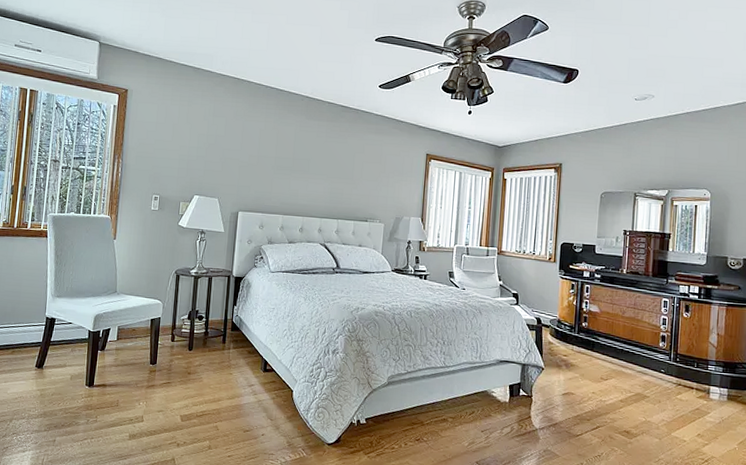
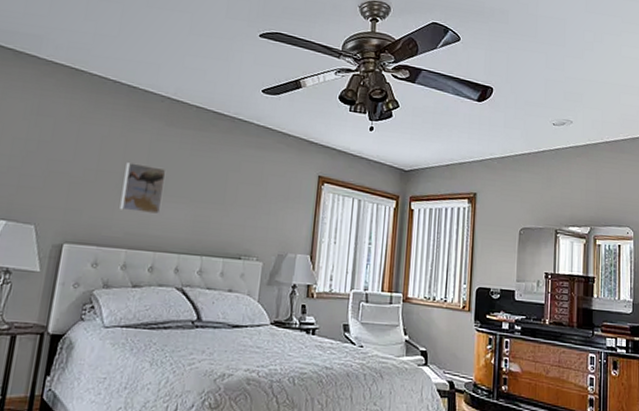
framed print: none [276,149,308,189] -> present [120,162,167,215]

